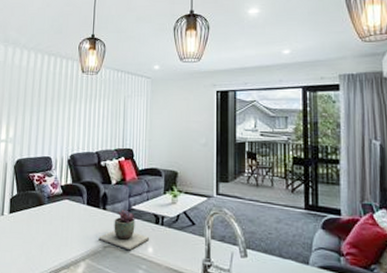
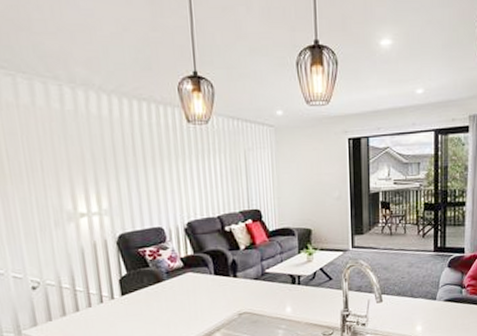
succulent plant: present [98,209,149,251] -> none [232,274,286,314]

